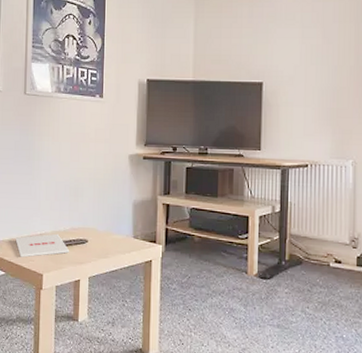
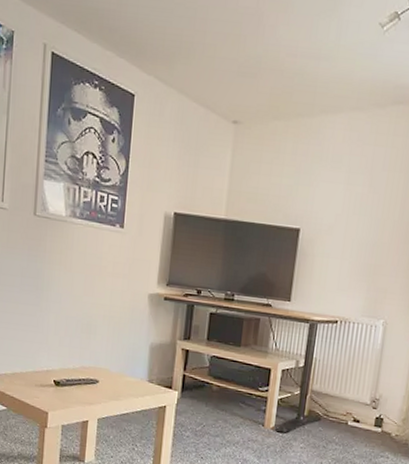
magazine: present [15,233,70,258] -> none [19,371,79,394]

